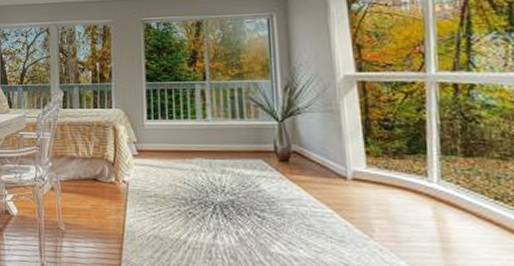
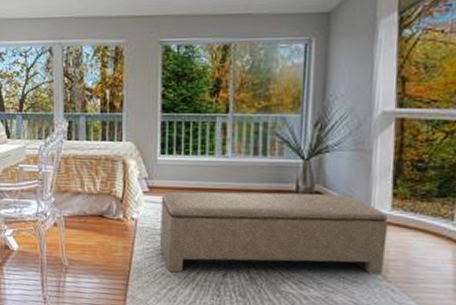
bench: none [150,153,368,236] -> present [159,191,389,275]

